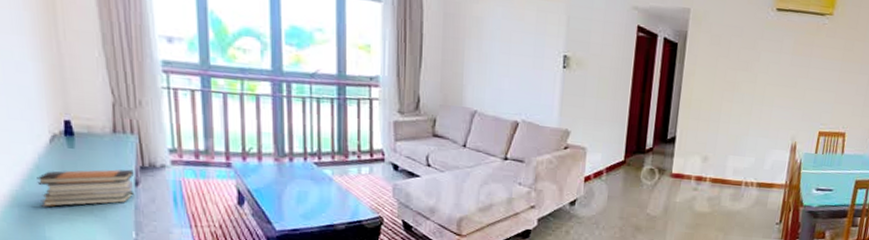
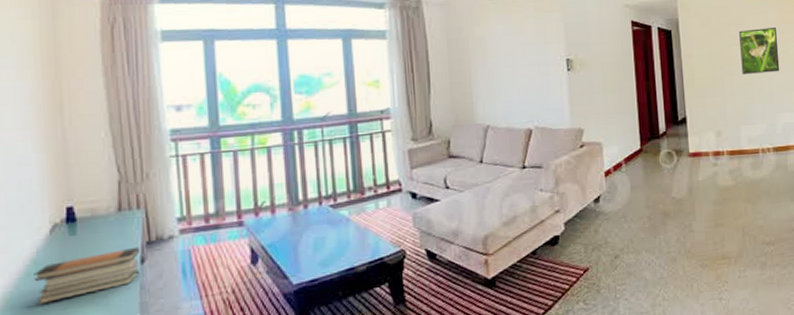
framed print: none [742,55,789,107] -> present [739,28,780,75]

